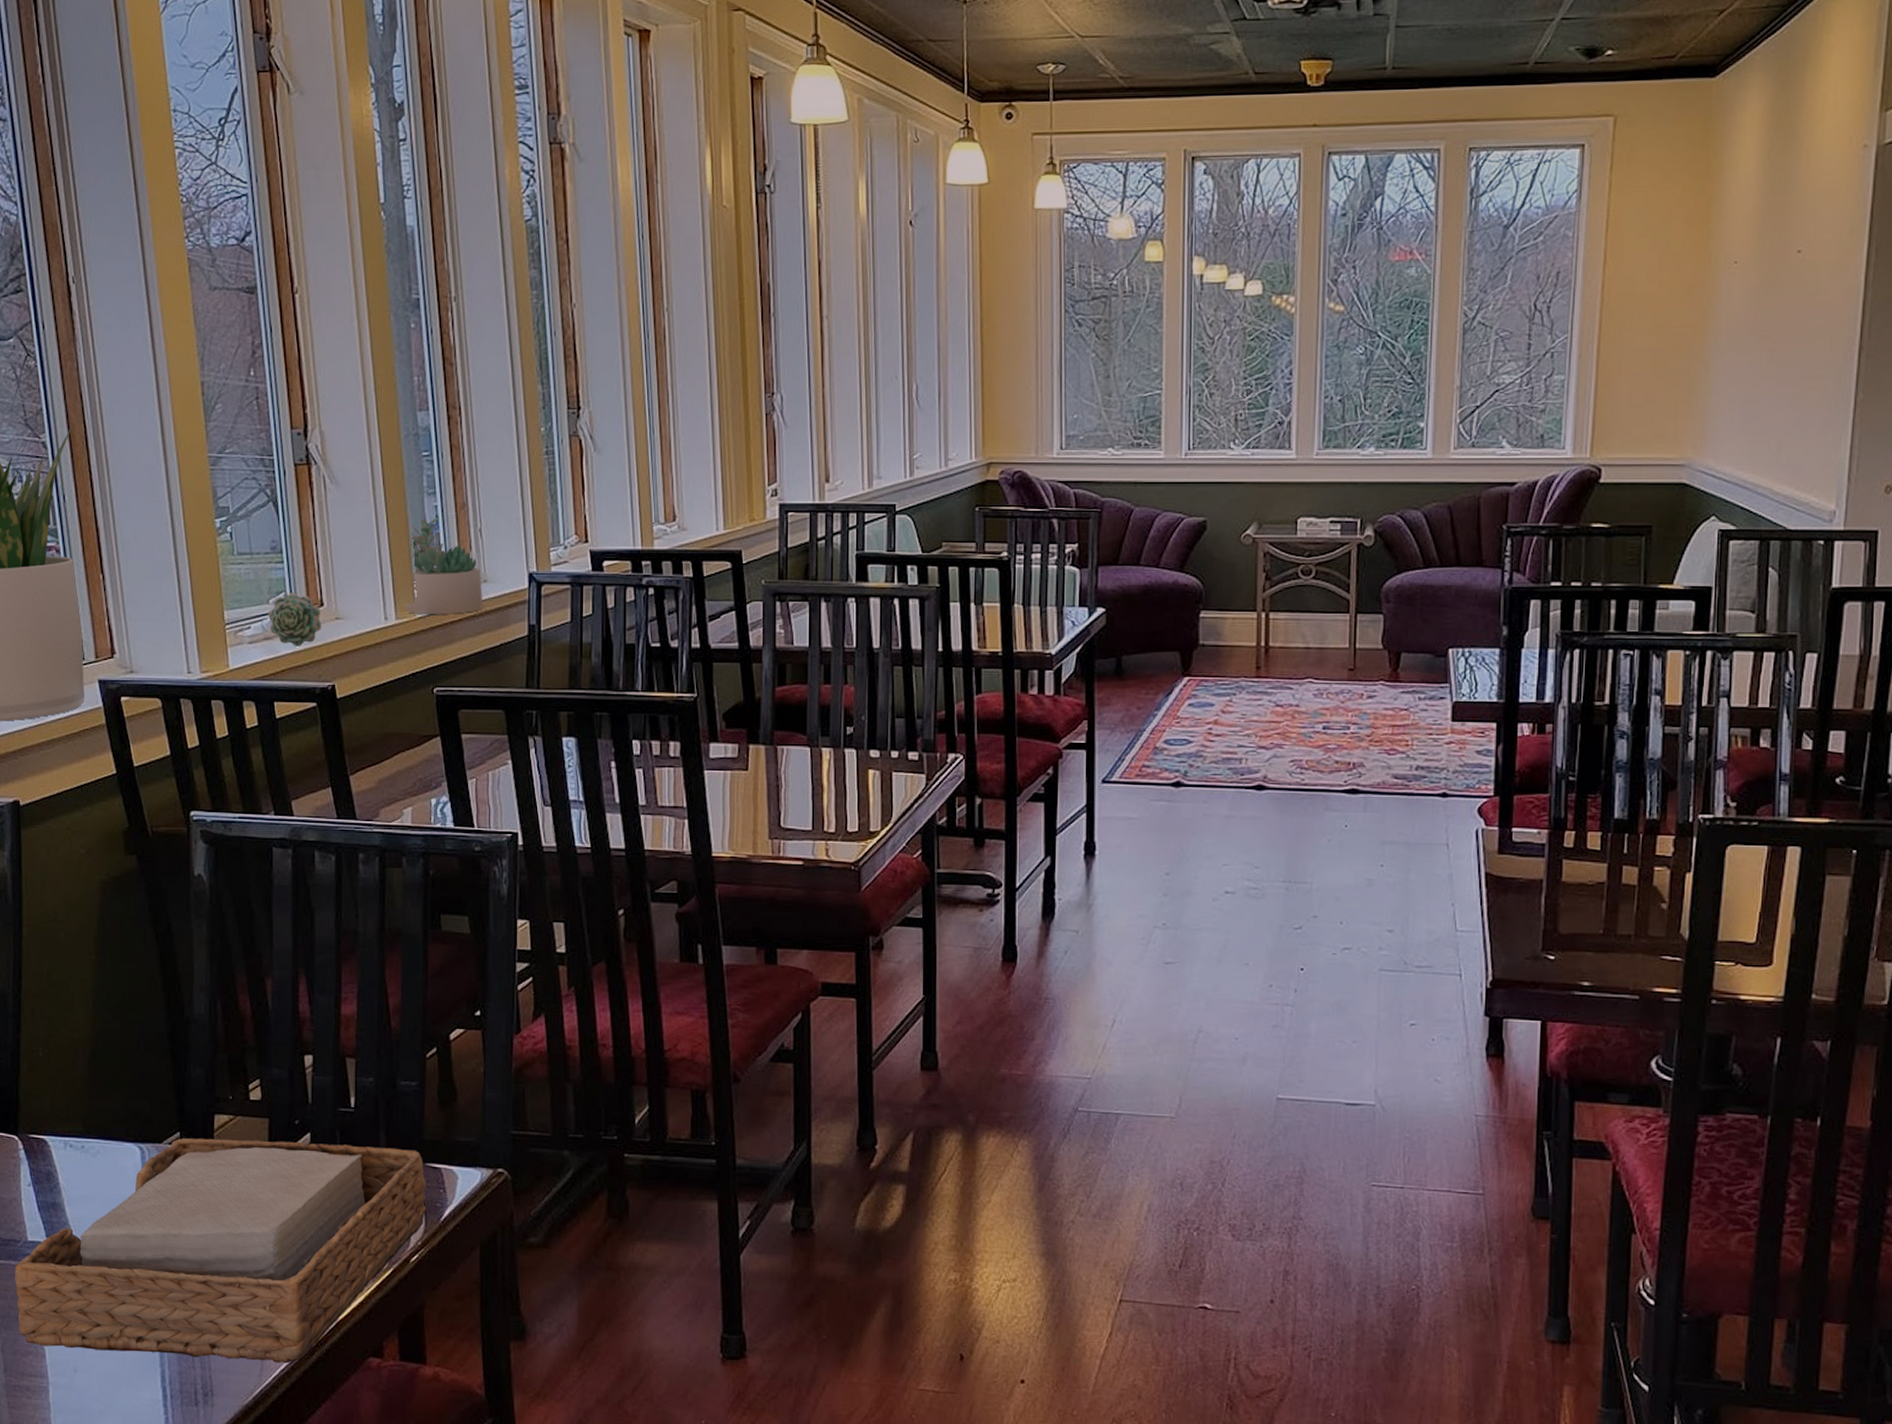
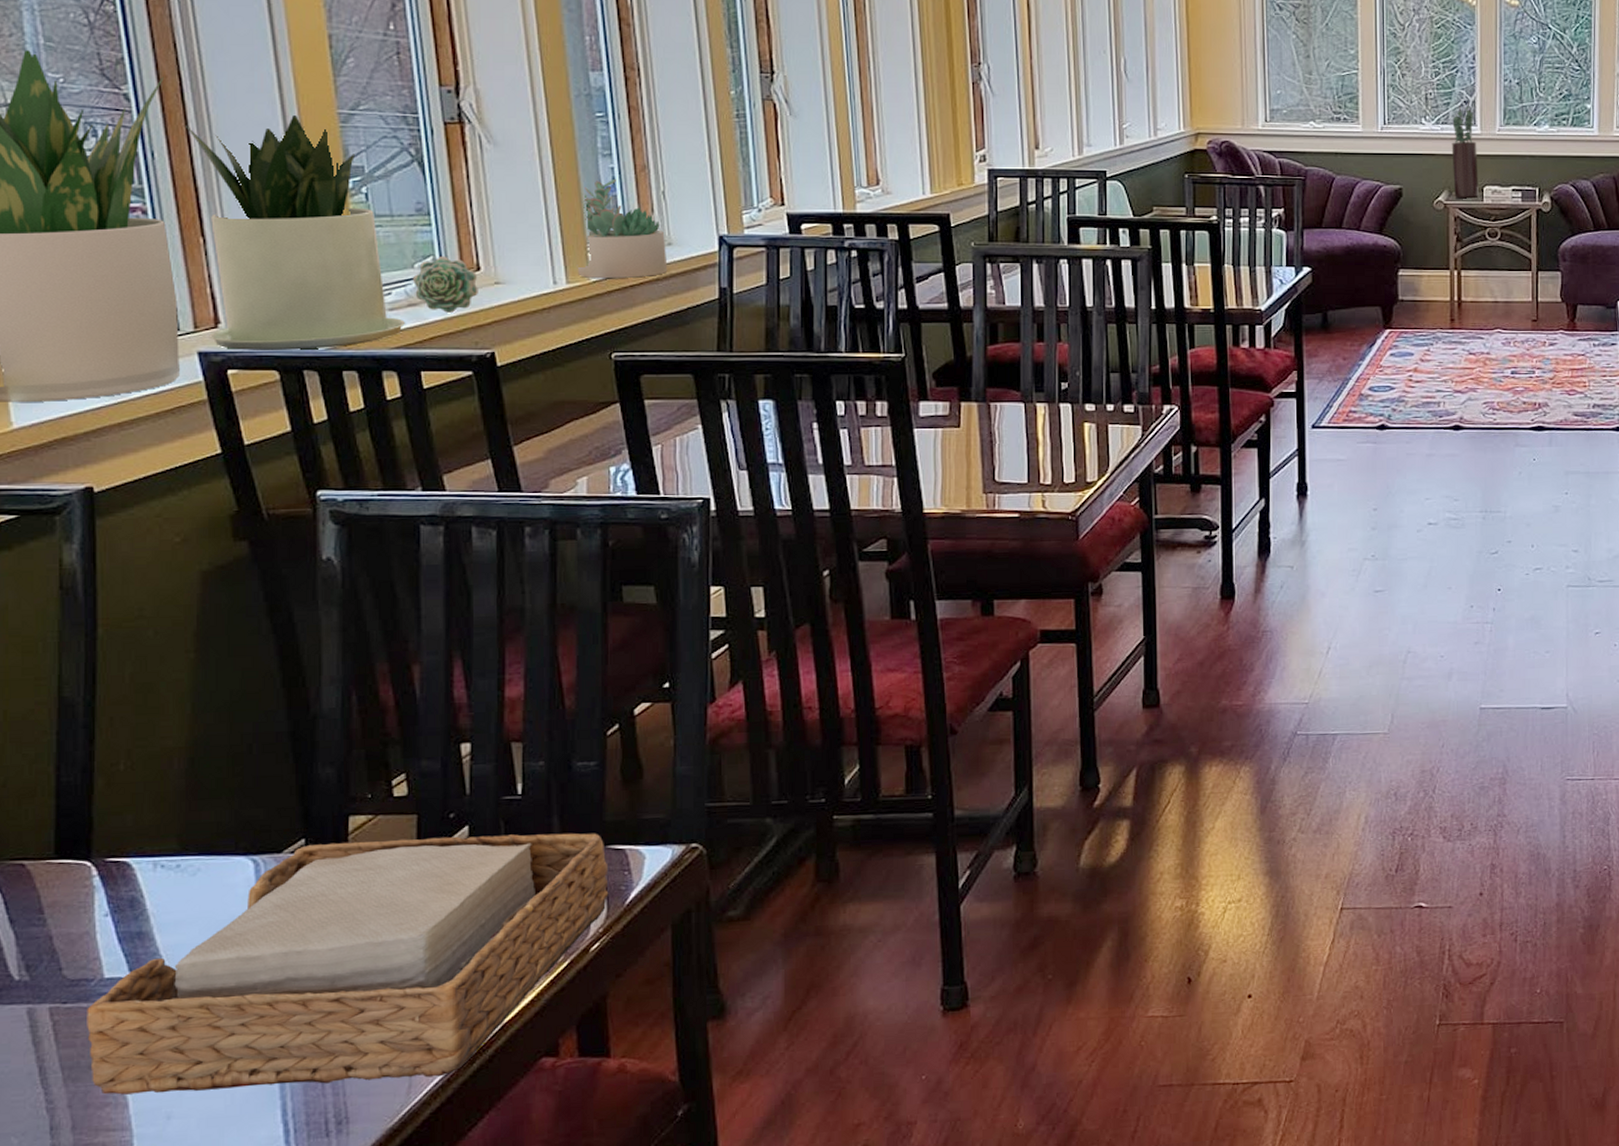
planter: none [89,459,263,681] -> present [186,115,406,351]
vase: none [1262,422,1292,532] -> present [1451,101,1479,199]

